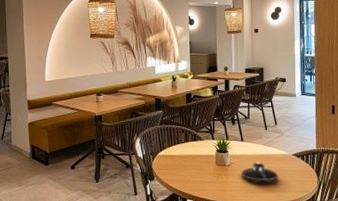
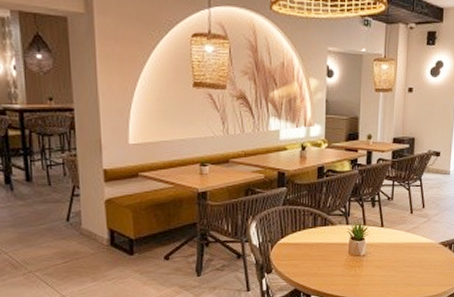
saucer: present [240,161,279,181] -> none [377,251,421,274]

